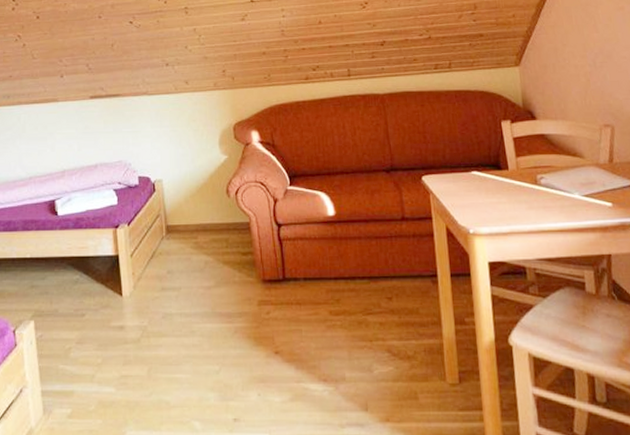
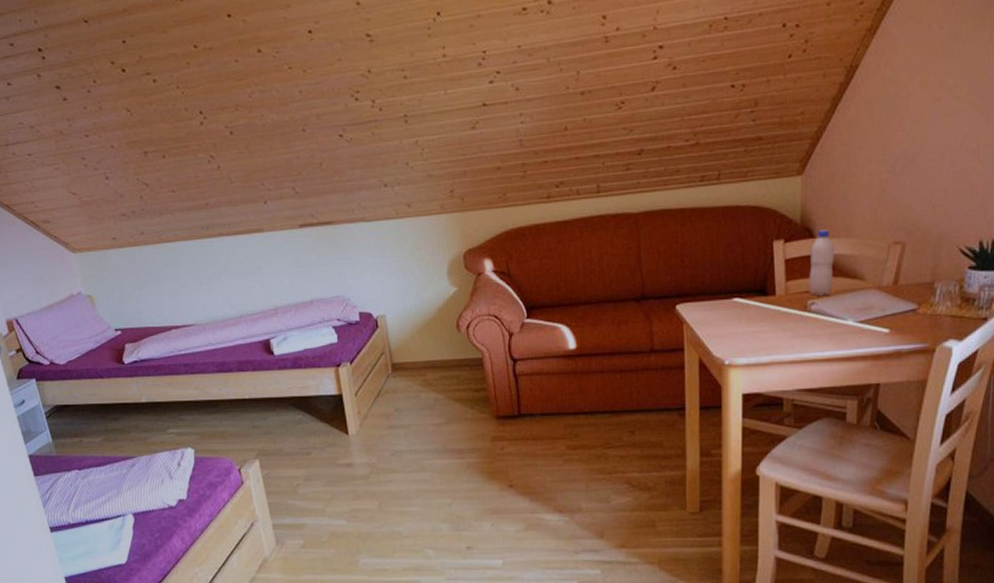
water bottle: none [534,113,557,172] -> present [809,229,834,297]

